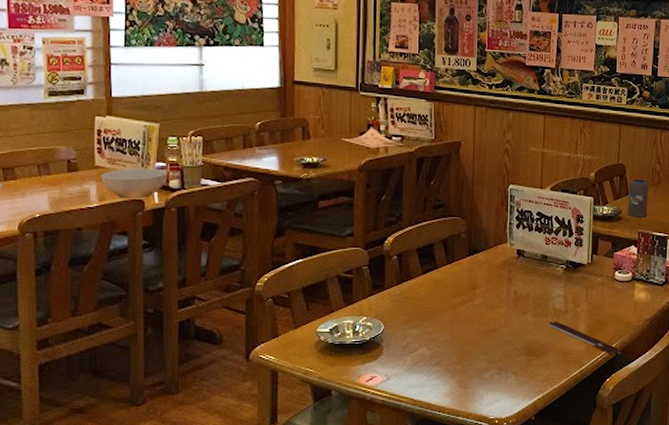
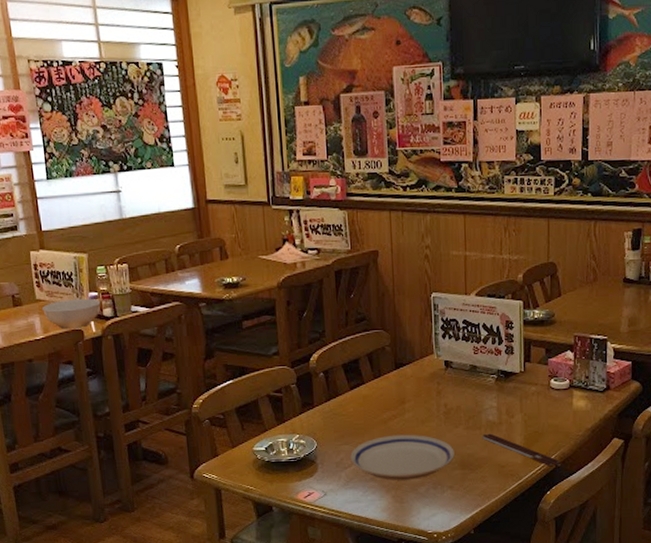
plate: none [417,319,521,365] -> present [350,434,455,480]
beer mug: present [627,178,649,218] -> none [560,277,584,320]

